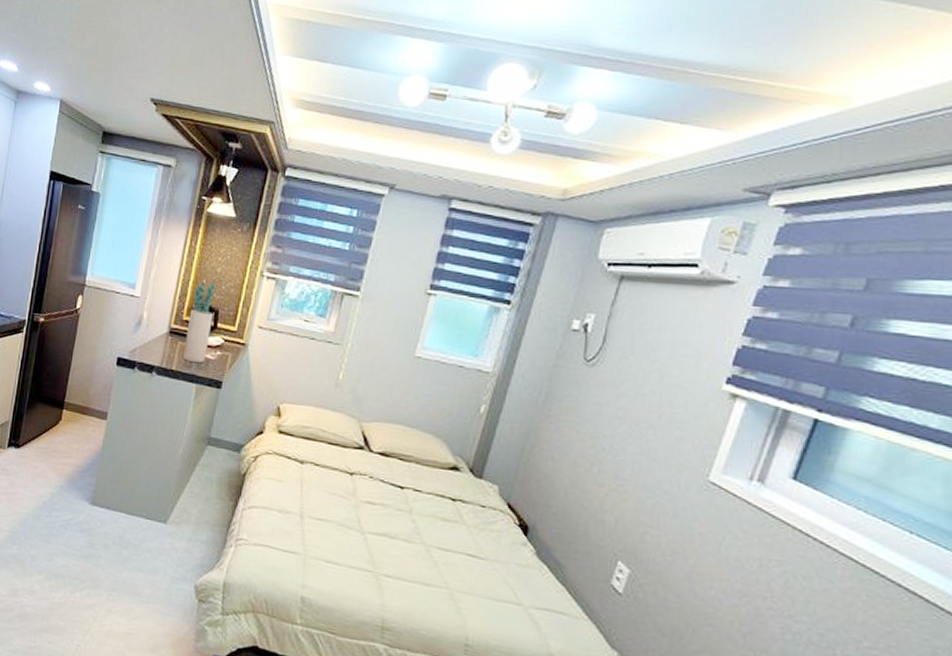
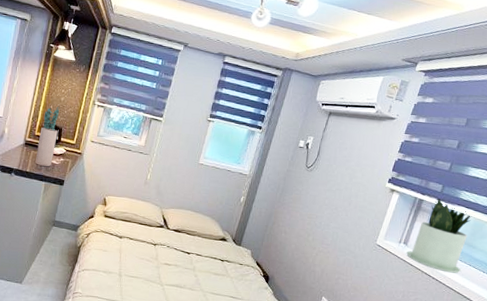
planter: none [762,409,884,533] -> present [406,198,472,274]

